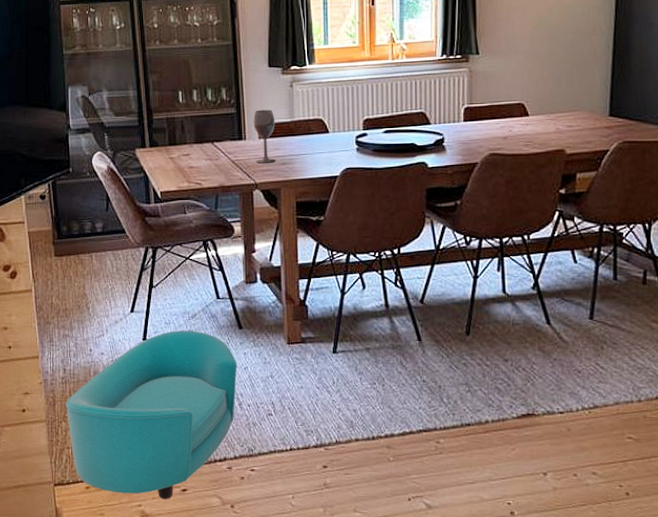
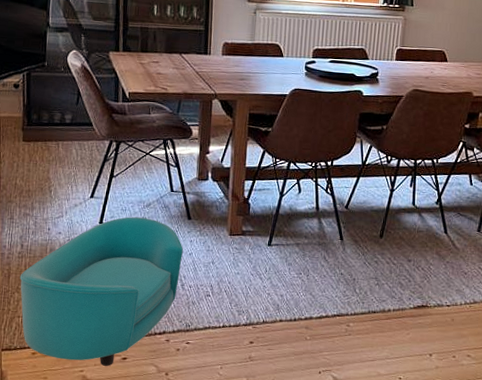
wine glass: present [253,109,276,163] -> none [218,30,238,78]

